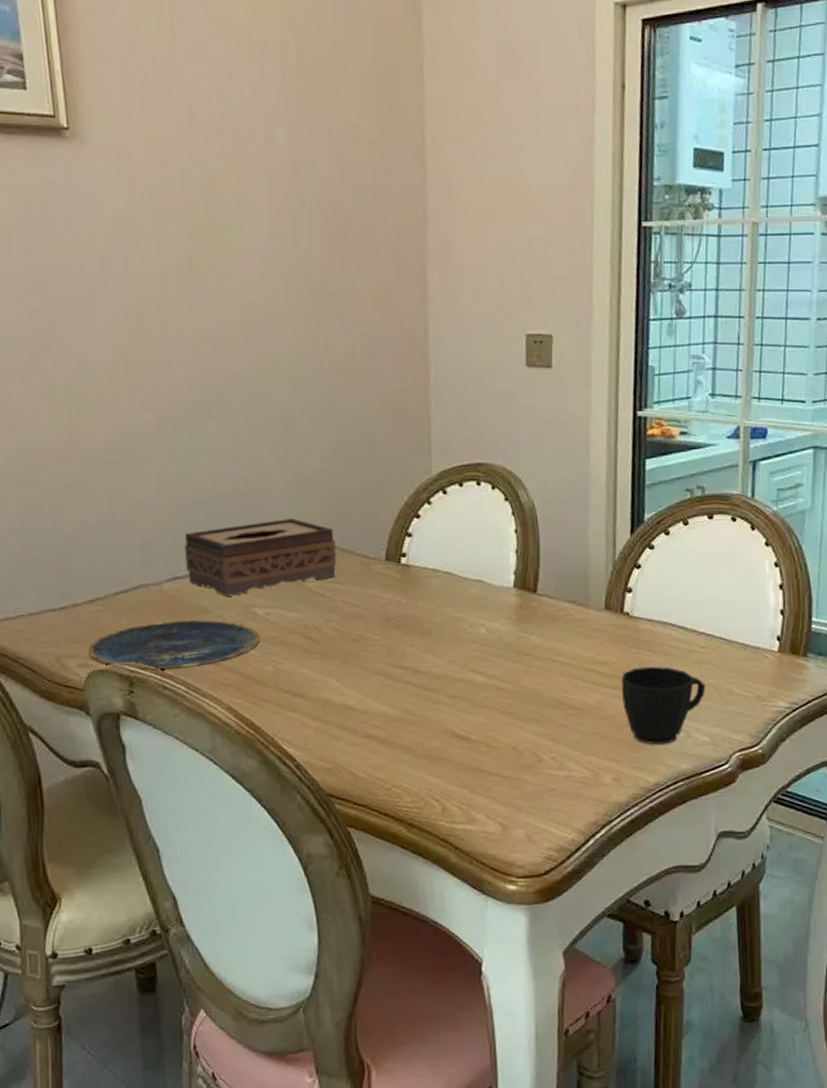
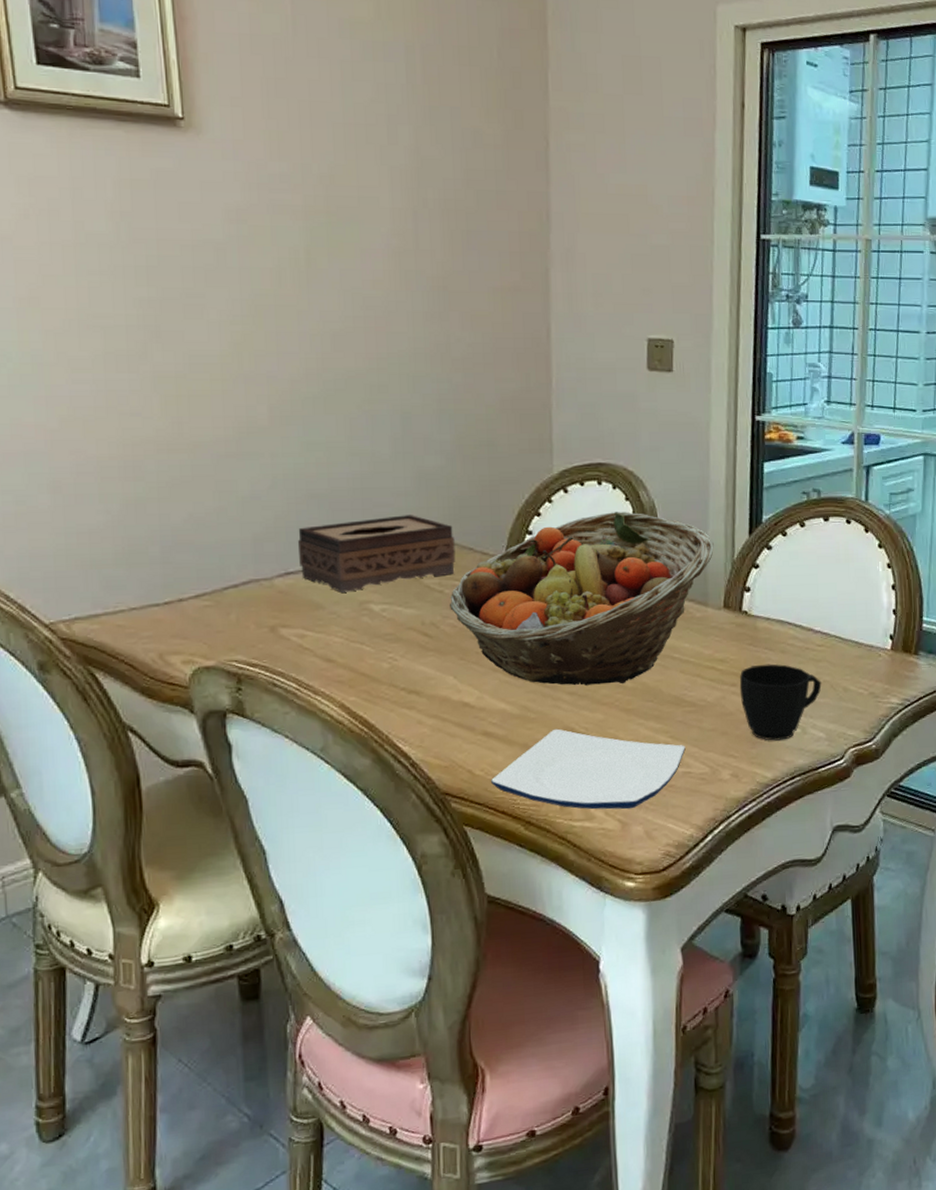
plate: present [88,620,261,670] -> none [194,616,376,667]
fruit basket: none [331,512,595,688] -> present [450,512,714,685]
plate: none [374,731,567,813] -> present [491,728,686,810]

